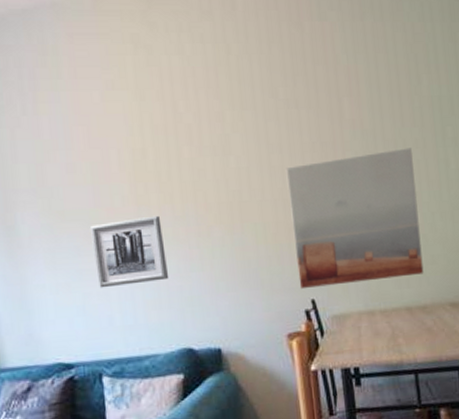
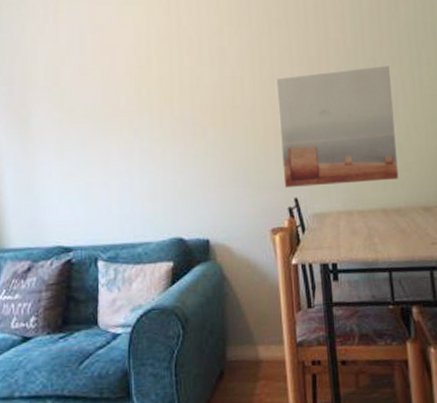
wall art: present [91,215,169,288] -> none [97,115,165,179]

